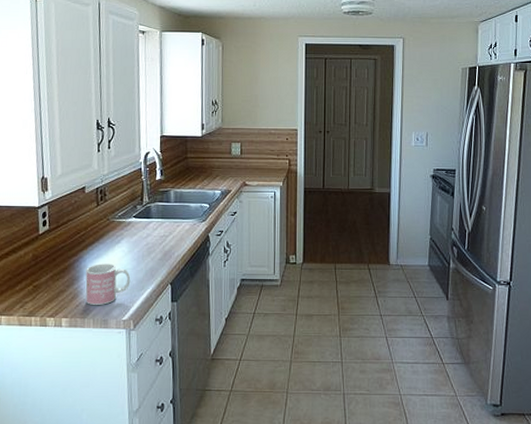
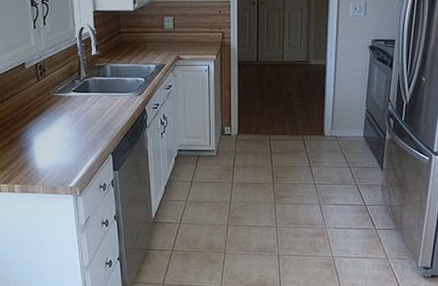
mug: present [85,264,131,306] -> none [32,135,74,174]

